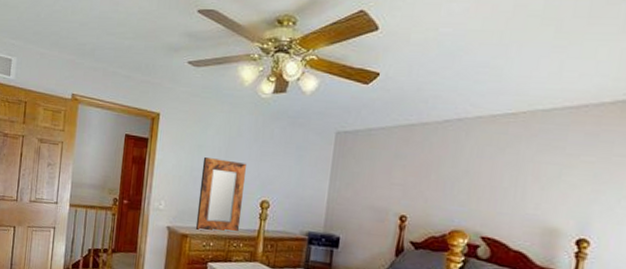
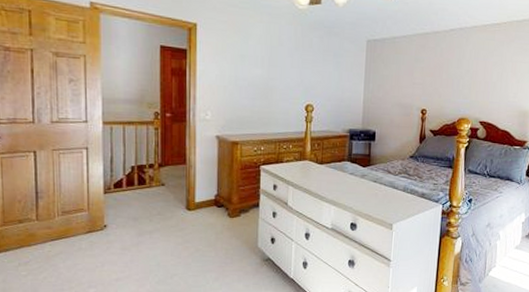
home mirror: present [195,157,246,233] -> none [245,67,290,138]

